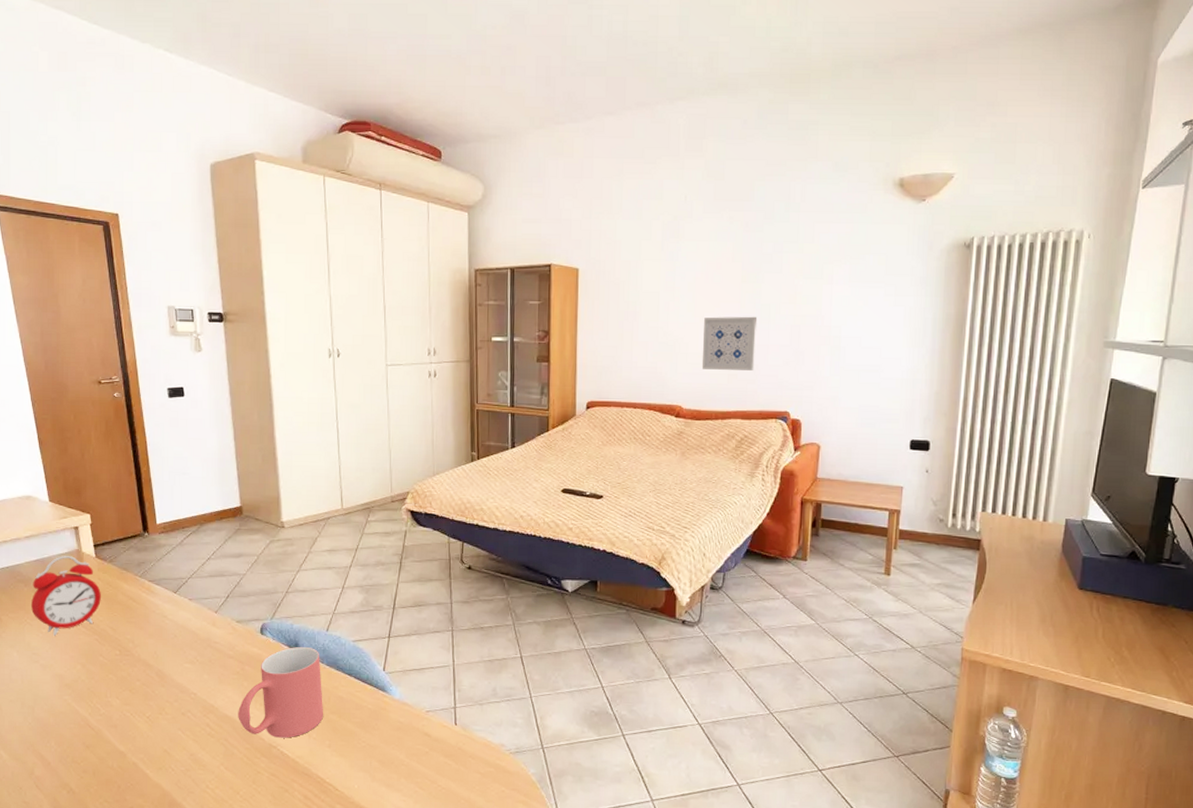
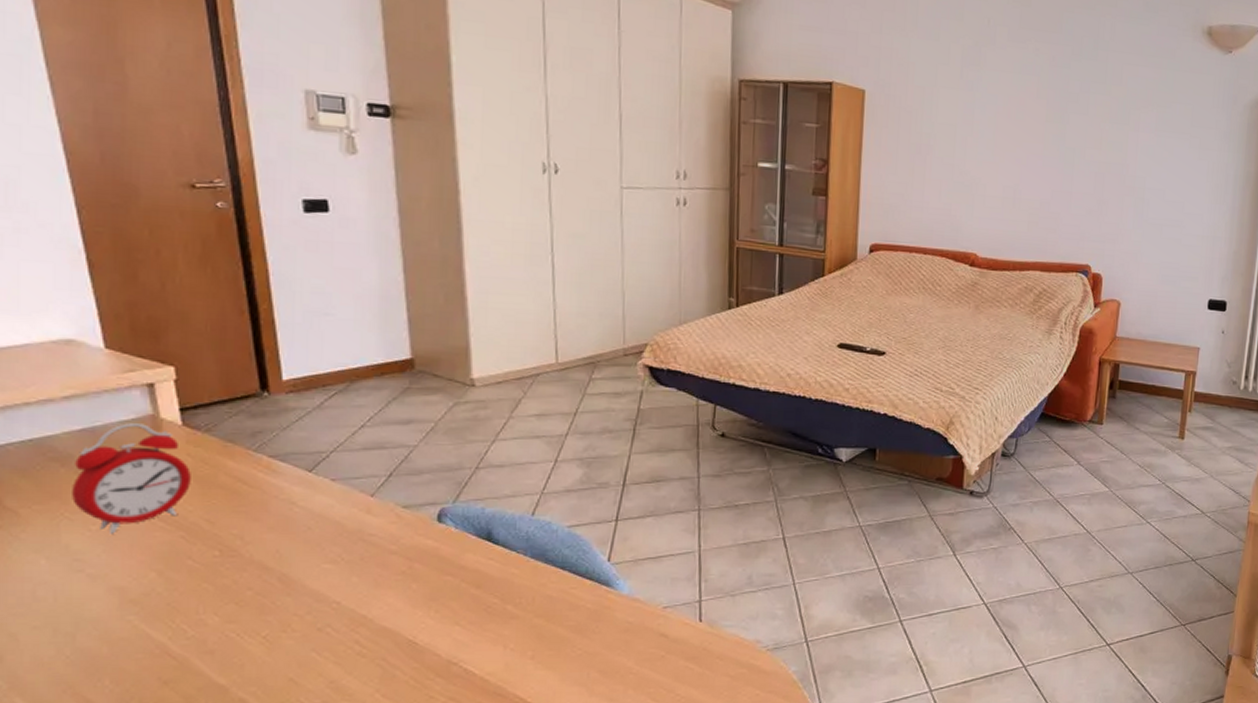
mug: present [238,646,324,738] -> none [402,535,526,652]
wall art: present [701,316,758,371] -> none [1000,157,1061,219]

